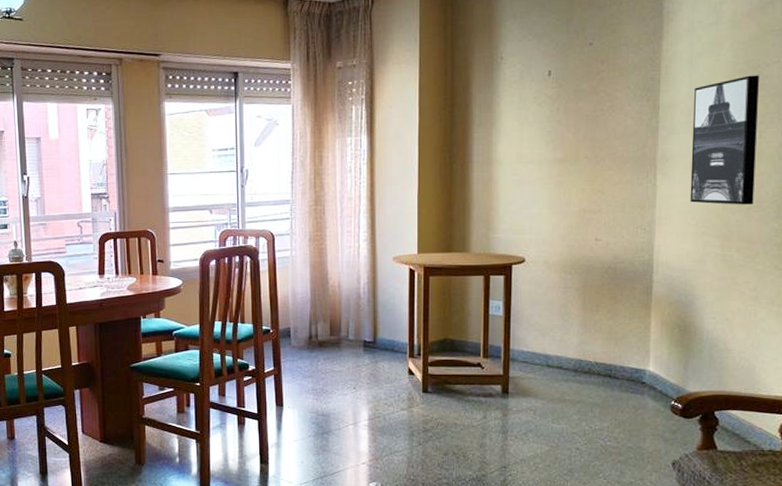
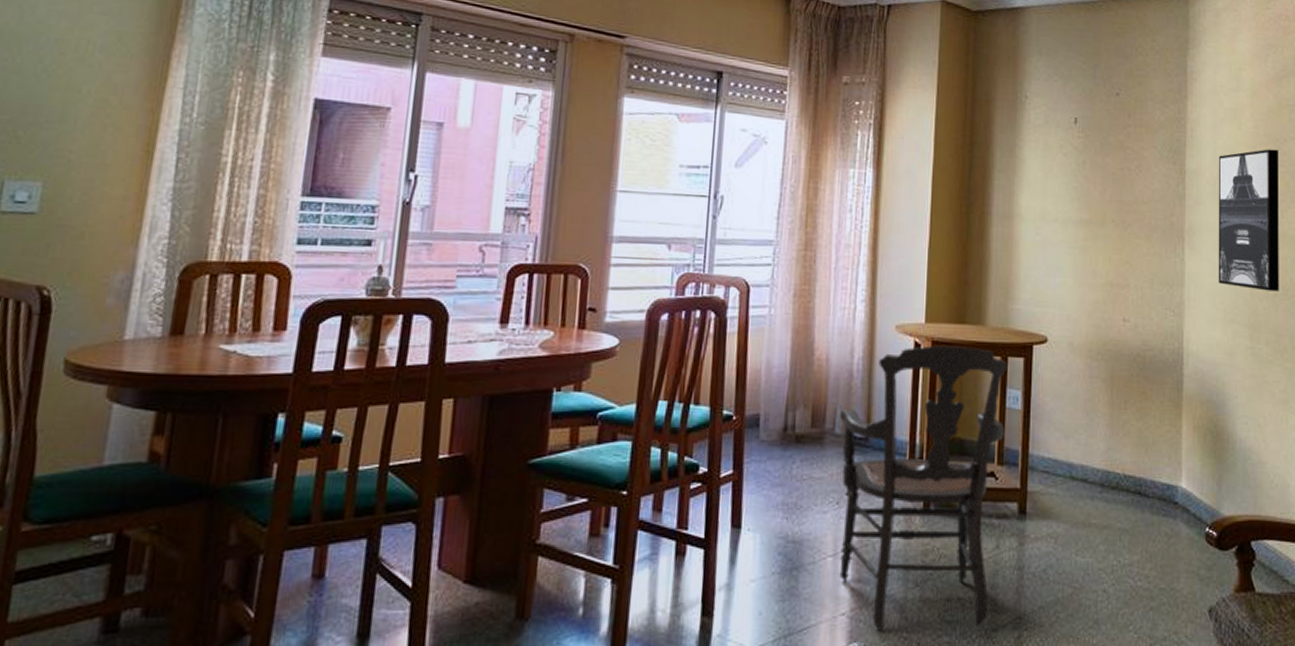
armchair: none [352,270,490,475] -> present [839,345,1008,631]

